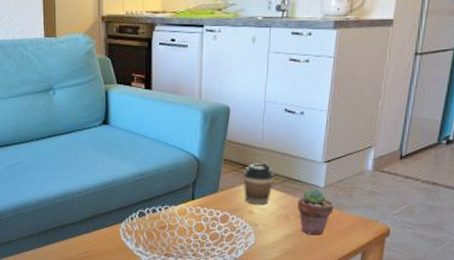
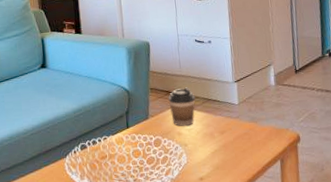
potted succulent: present [298,188,334,236] -> none [218,106,250,149]

